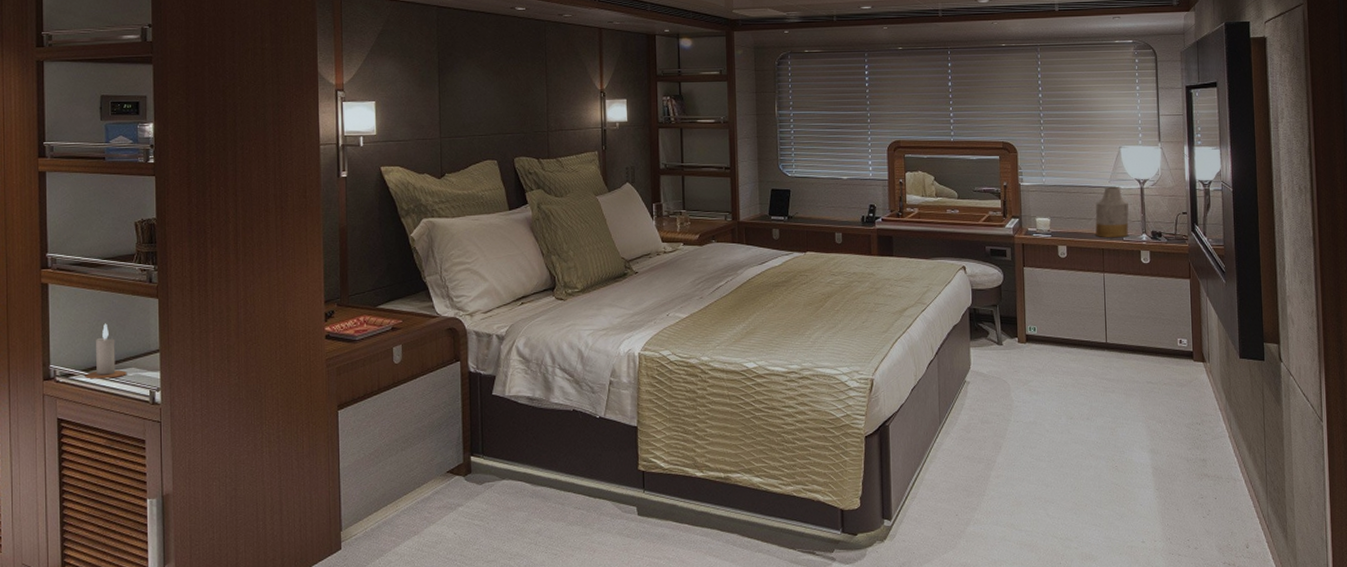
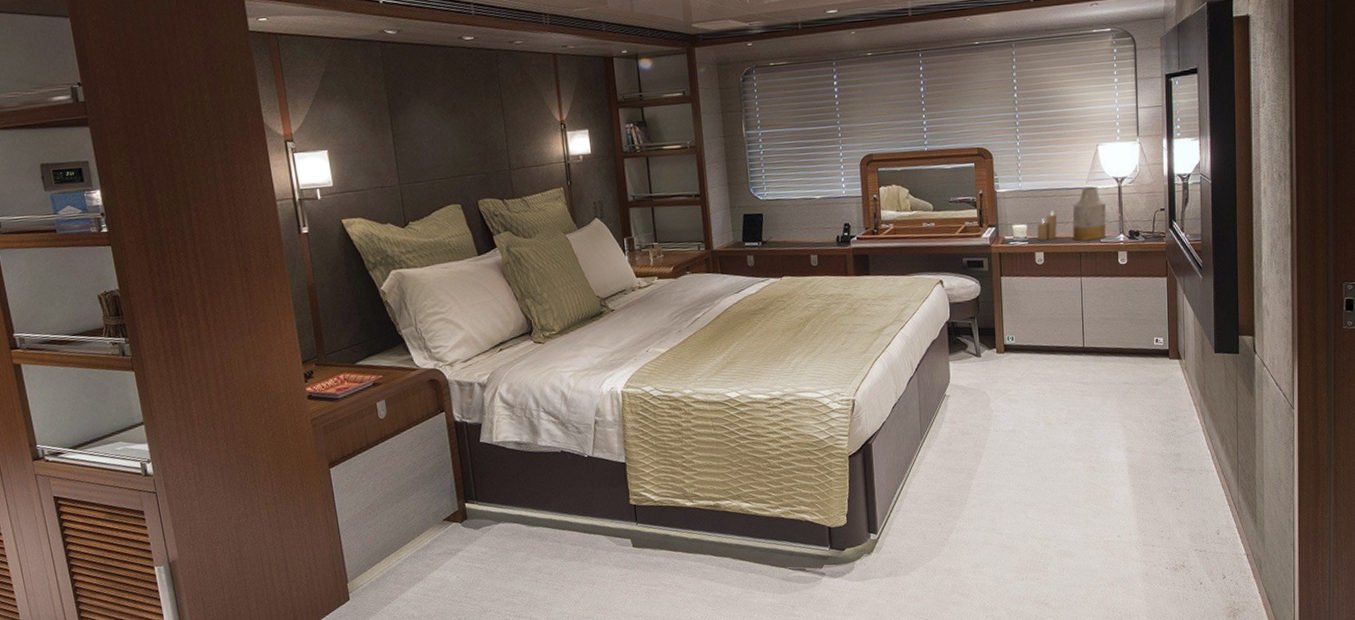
candle: present [85,323,127,379] -> none [73,400,115,456]
candle: none [1060,206,1081,236] -> present [1037,211,1058,242]

